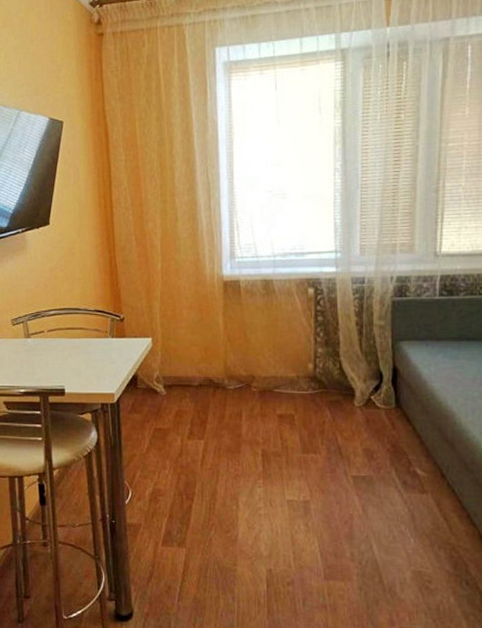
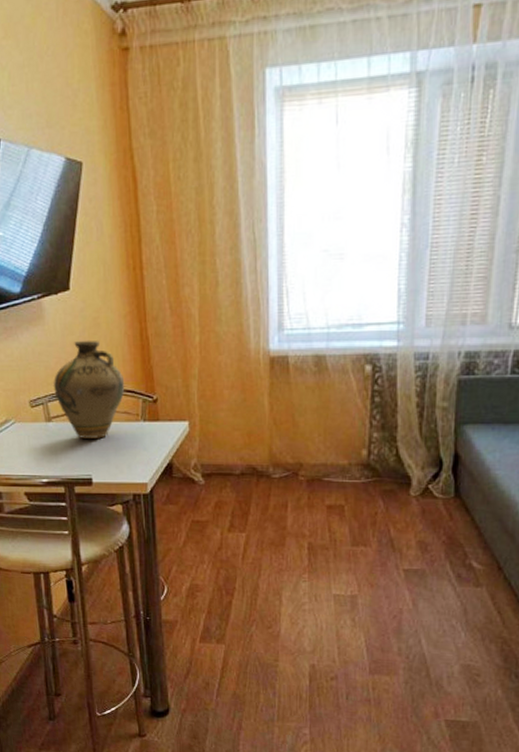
jug: none [32,267,96,353] -> present [53,340,125,439]

